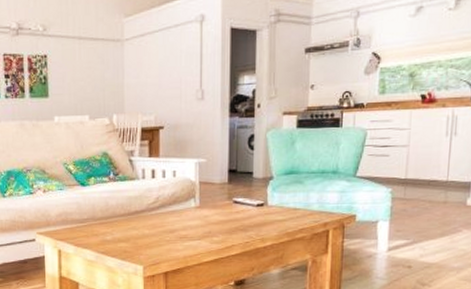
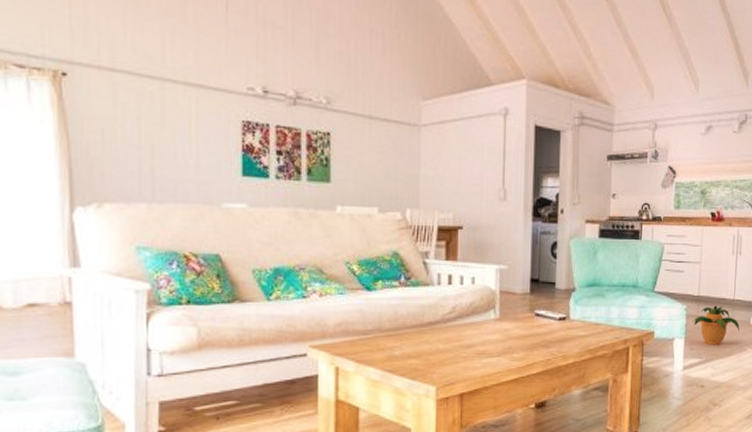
potted plant: none [399,187,453,227] -> present [693,305,739,345]

